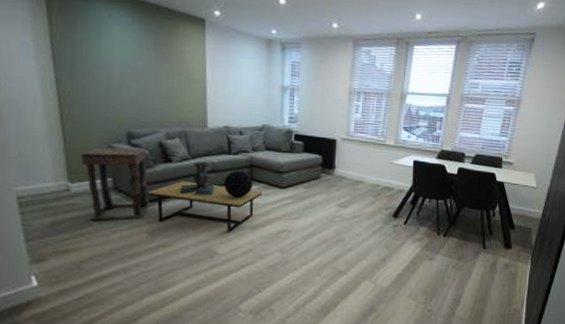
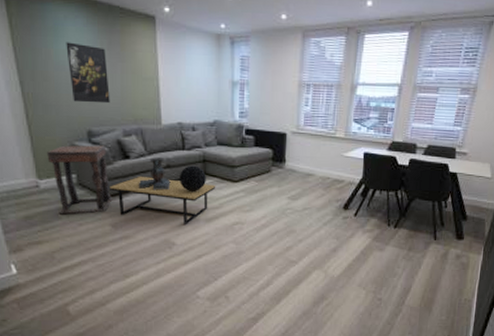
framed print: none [109,41,154,105] -> present [66,42,110,104]

